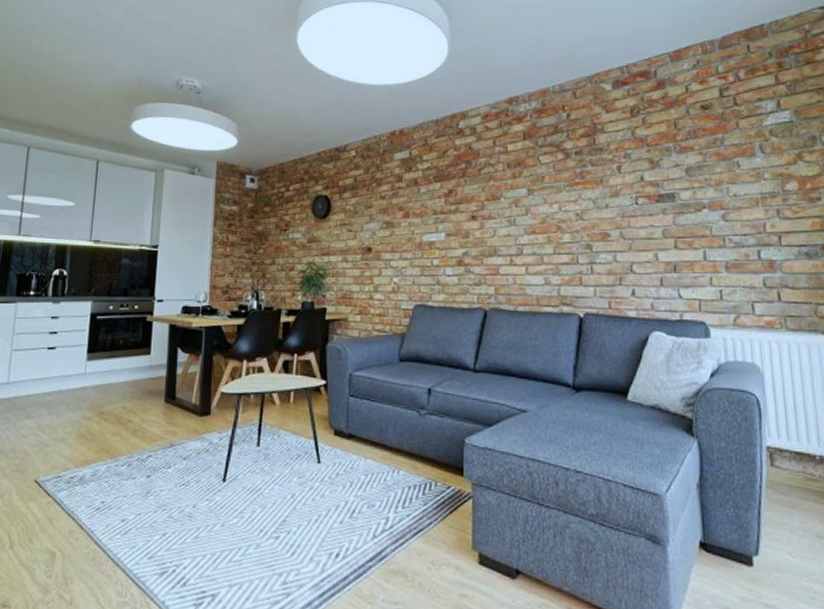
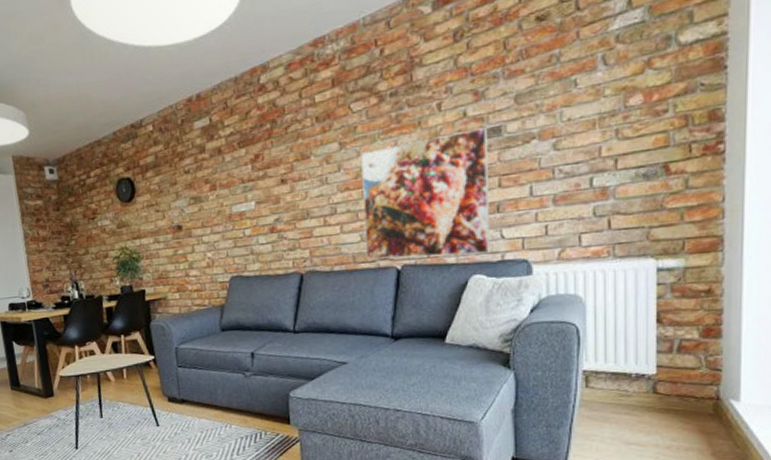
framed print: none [547,193,669,312] -> present [361,127,490,260]

